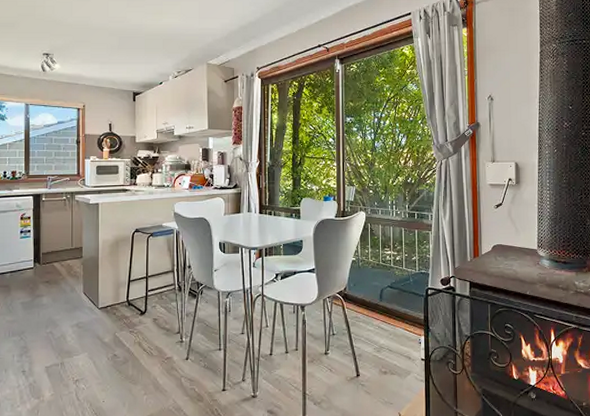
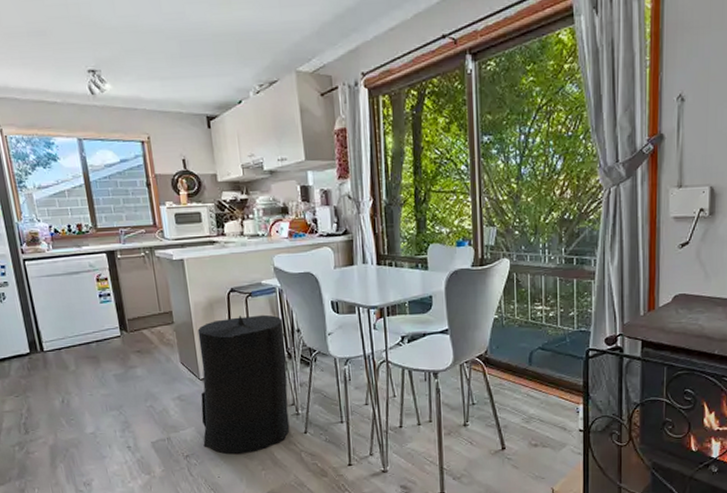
trash can: none [93,252,177,380] -> present [197,314,290,455]

